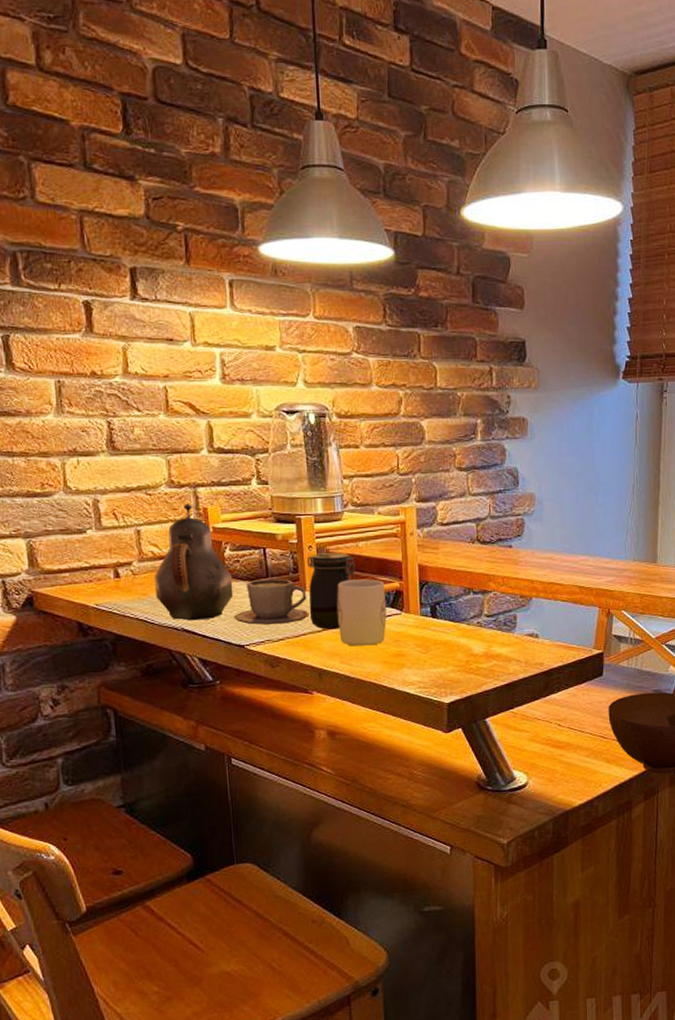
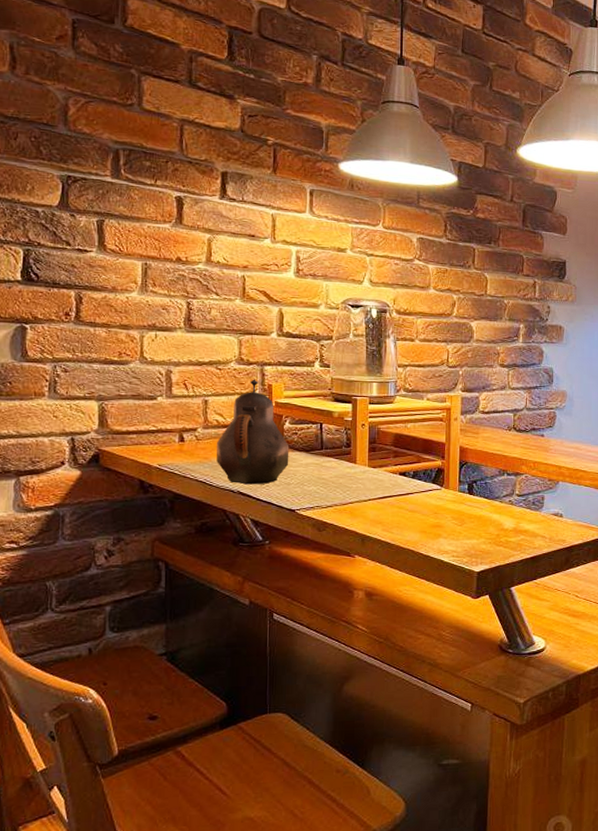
cup: present [233,578,309,626] -> none [287,451,358,493]
jar: present [306,552,356,630] -> none [357,431,403,500]
mug: present [336,579,387,646] -> none [383,456,428,516]

